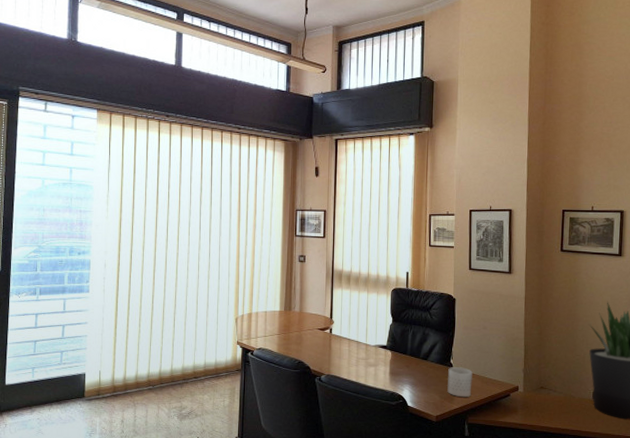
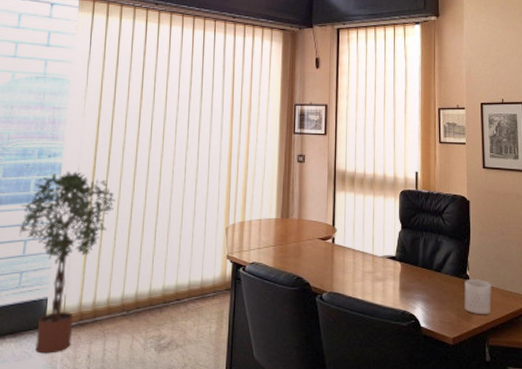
potted tree: none [57,267,138,418] -> present [19,171,115,354]

